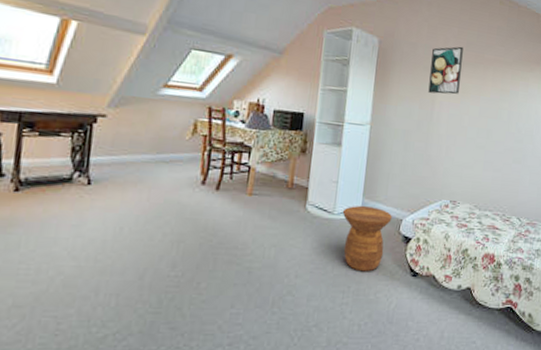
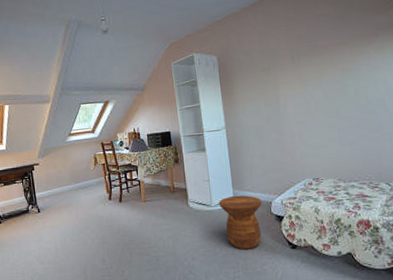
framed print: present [428,46,463,95] -> none [266,41,300,90]

